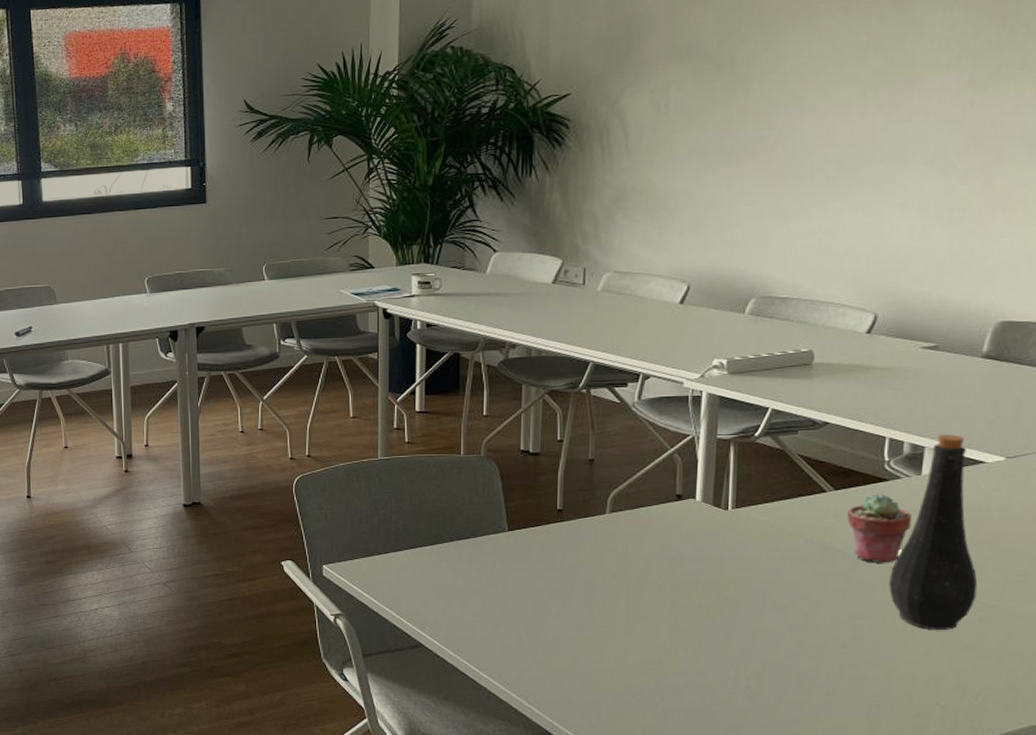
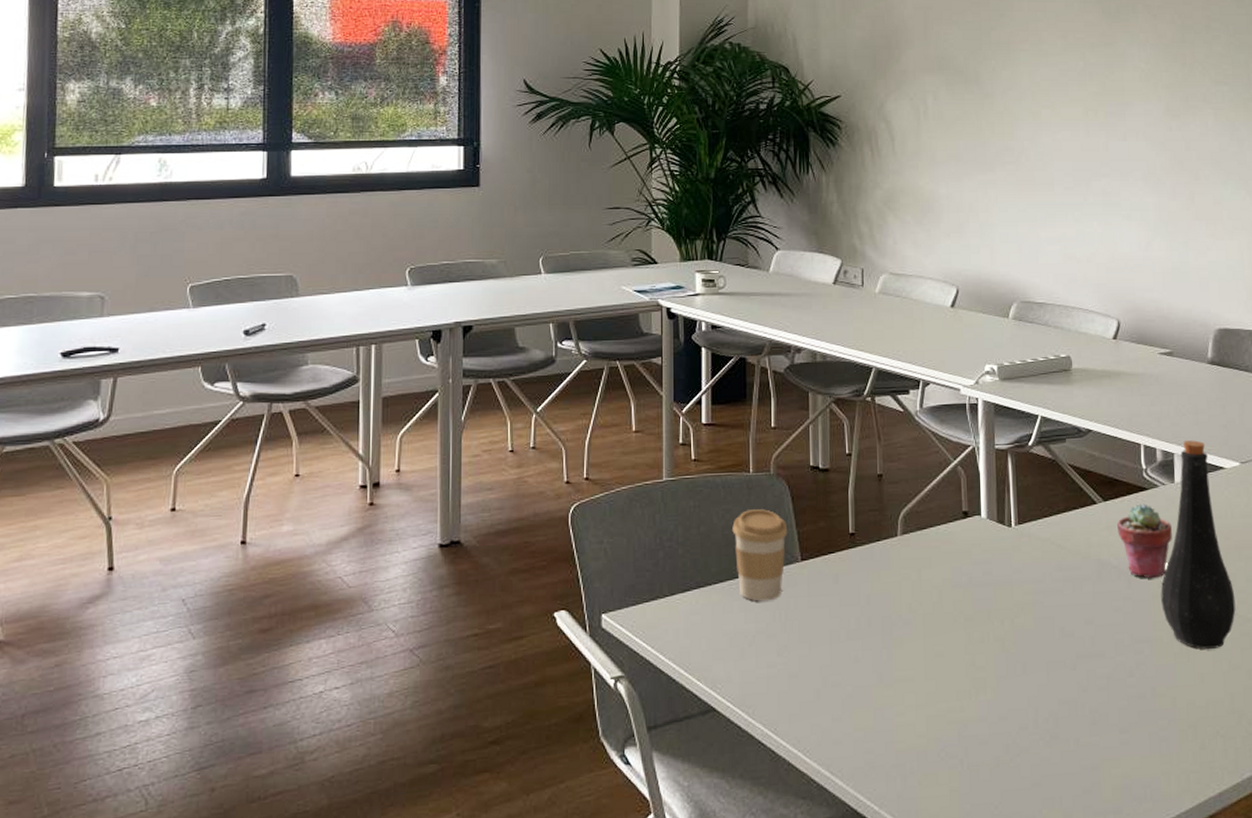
coffee cup: none [443,486,496,563] -> present [732,509,788,602]

